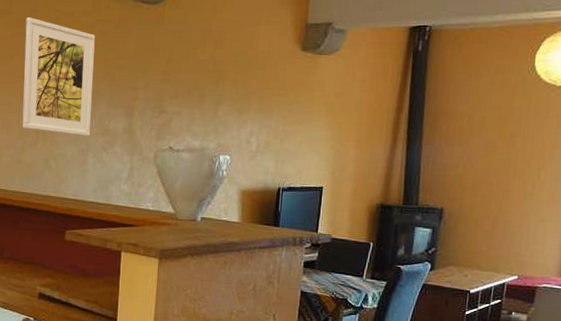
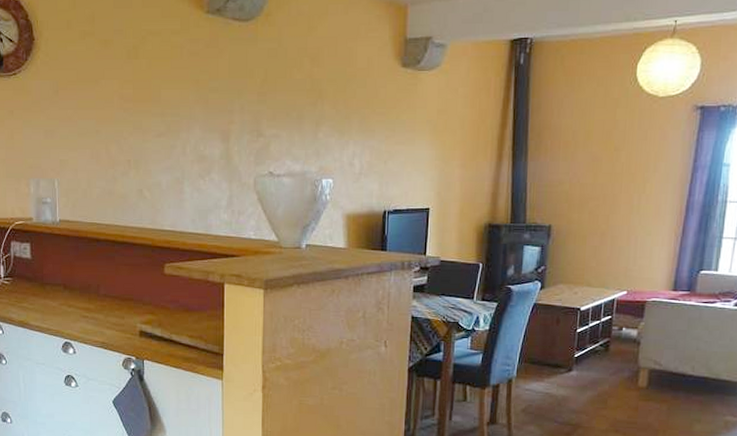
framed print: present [22,17,95,136] -> none [110,38,186,163]

